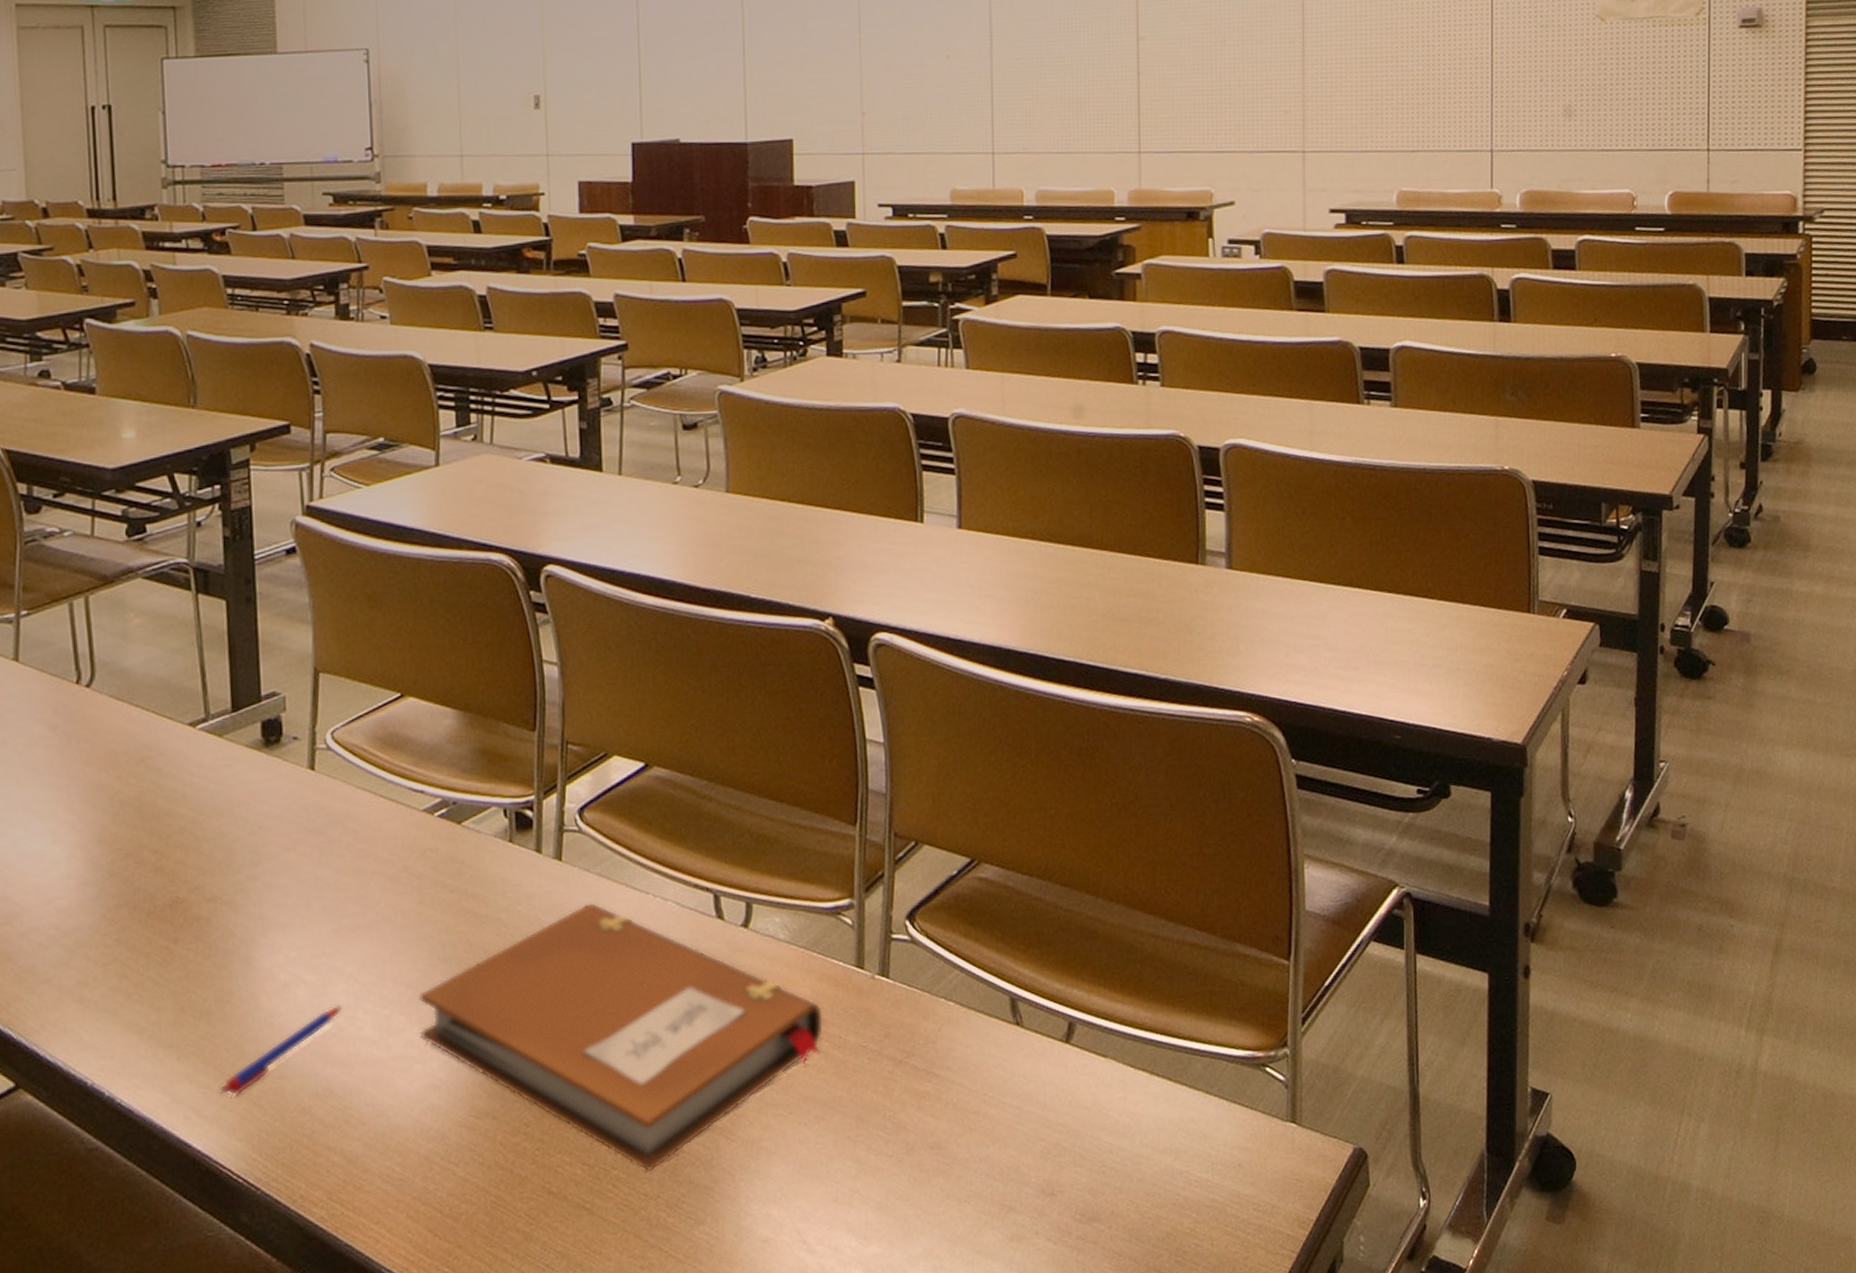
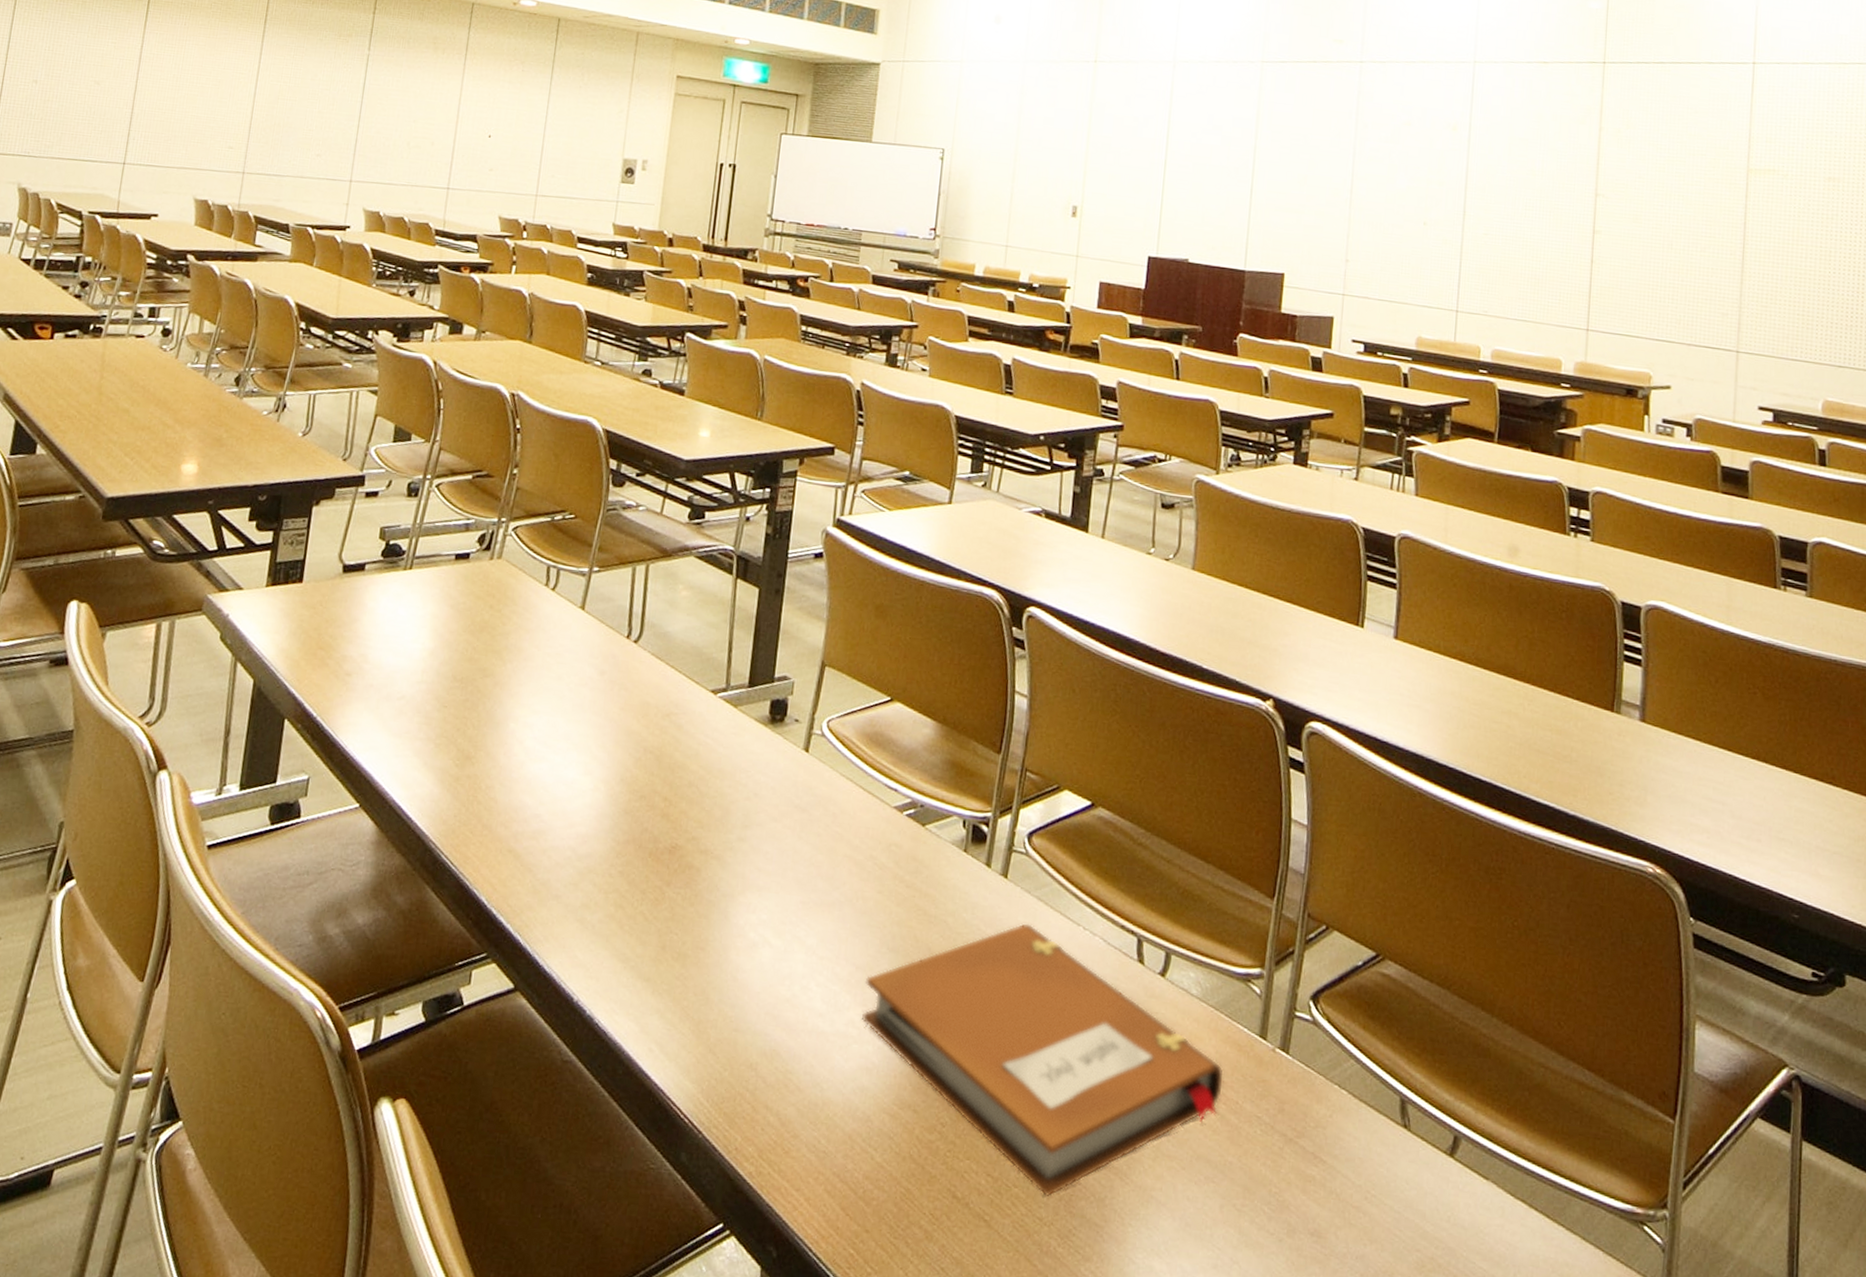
pen: present [219,1005,343,1097] -> none [682,973,800,1040]

